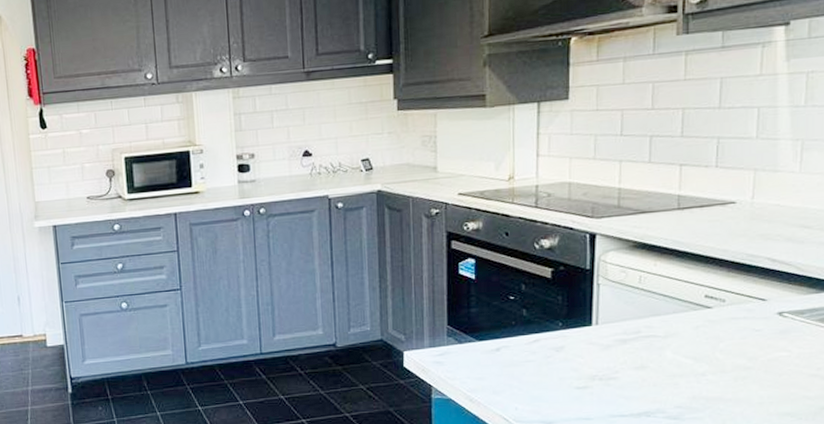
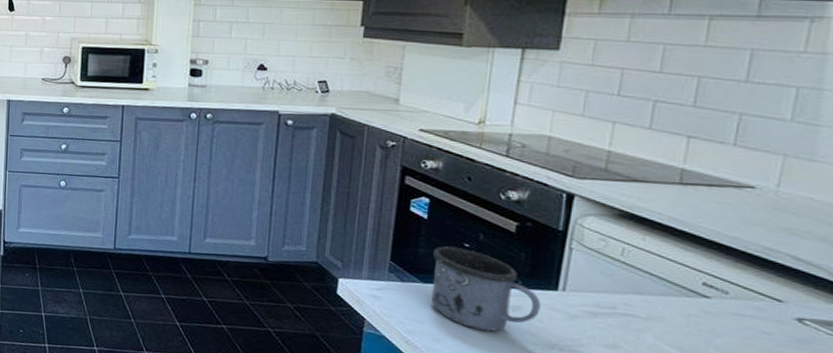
mug: none [484,301,580,376] -> present [431,246,541,332]

